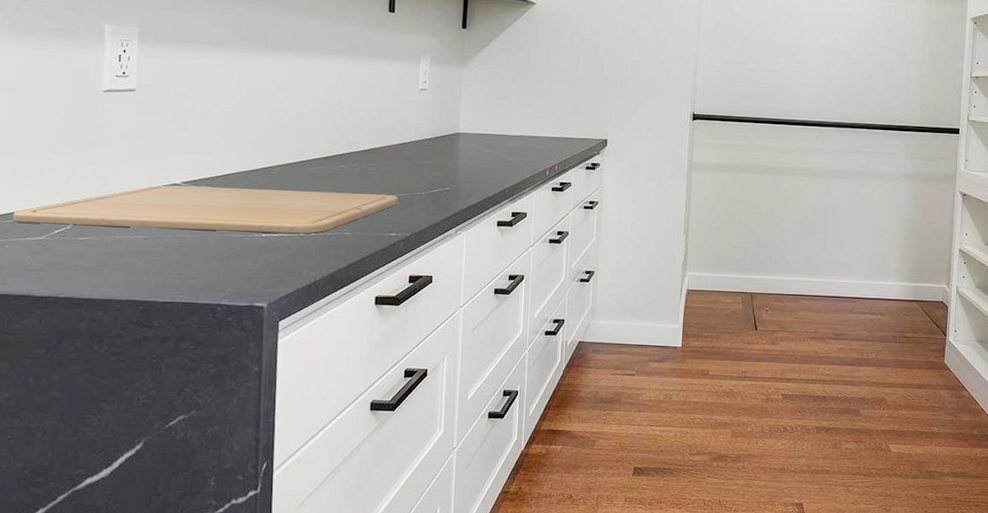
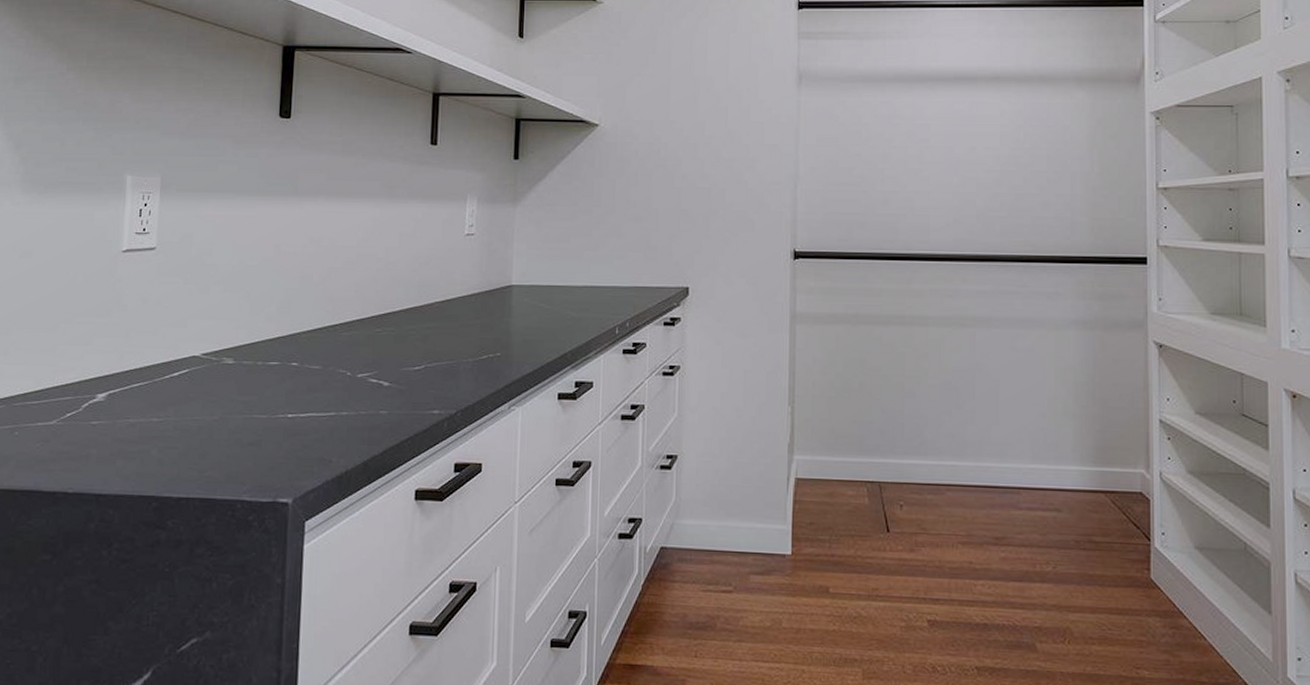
chopping board: present [13,185,399,234] -> none [24,358,442,413]

